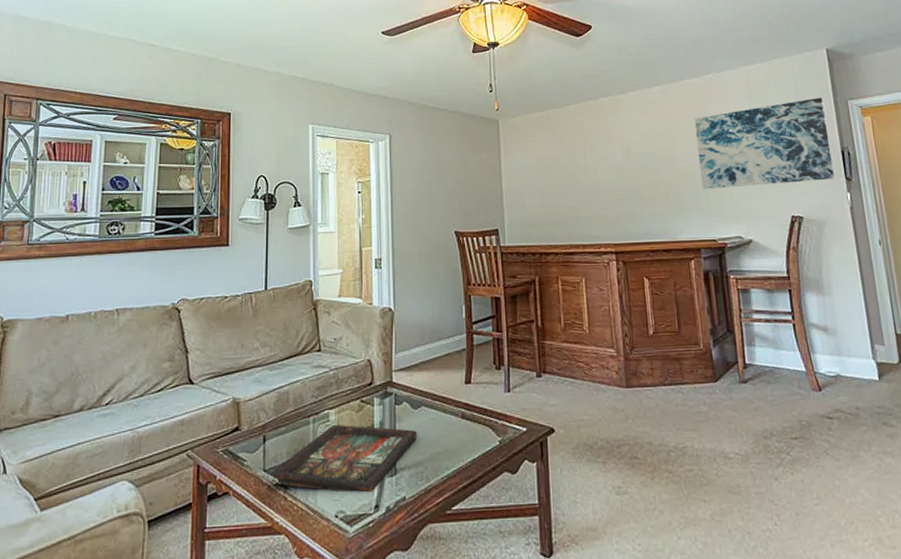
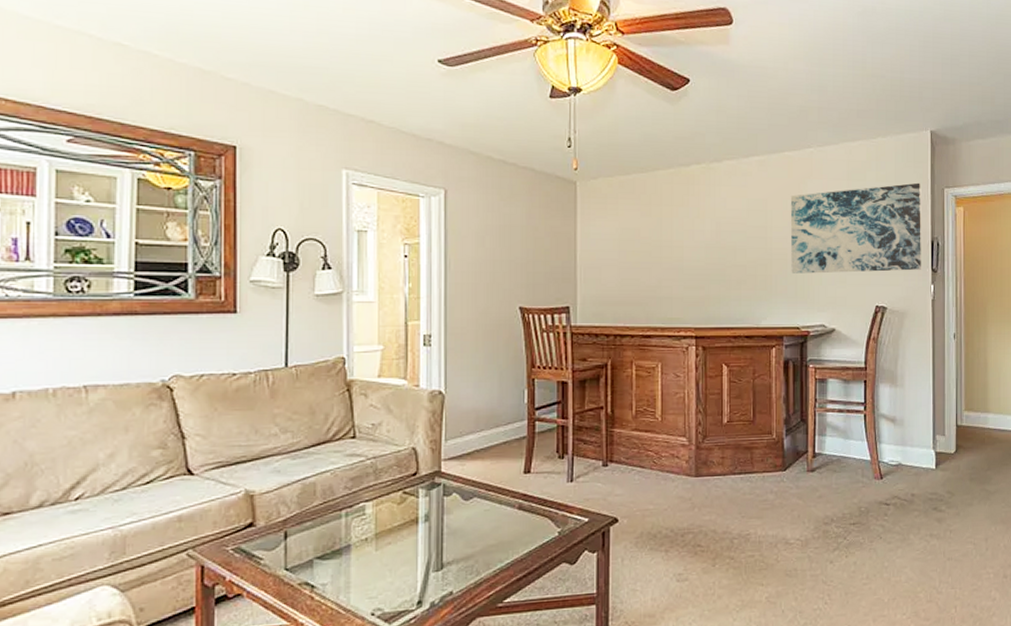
decorative tray: present [270,425,418,493] -> none [293,518,469,589]

